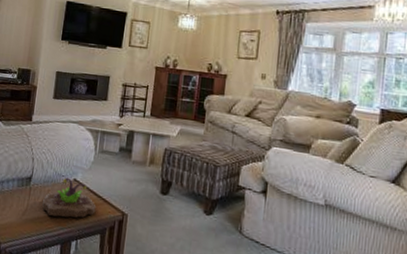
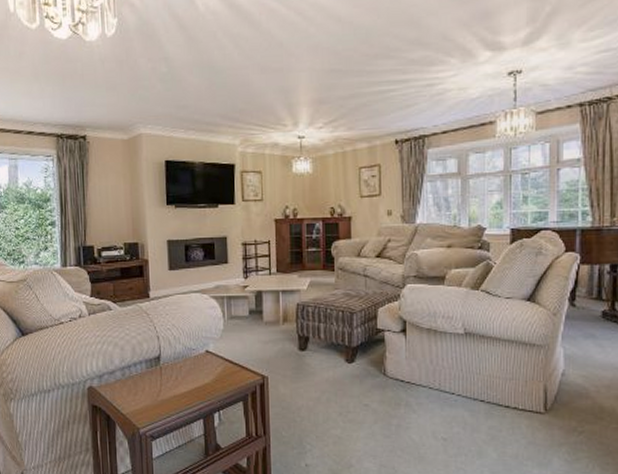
succulent planter: present [42,177,96,218] -> none [177,350,234,392]

